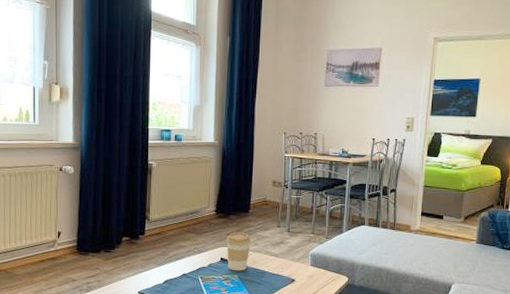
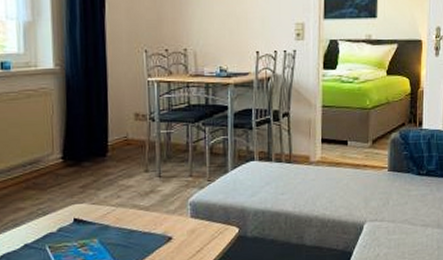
coffee cup: present [226,232,252,271] -> none [80,183,113,234]

